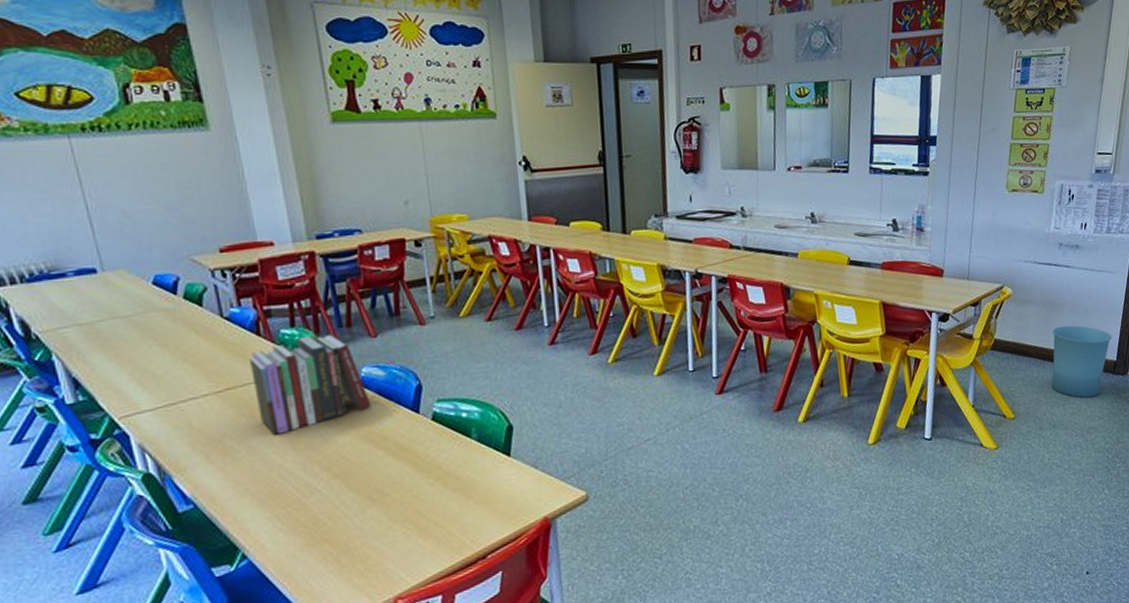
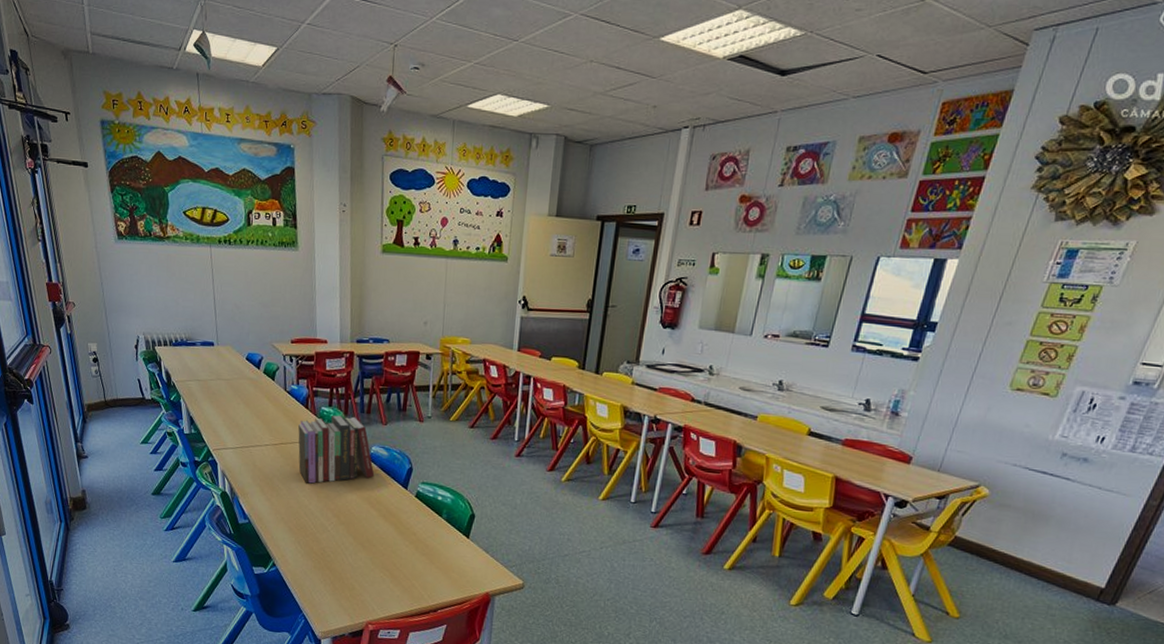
waste bin: present [1051,325,1112,398] -> none [1012,538,1106,619]

